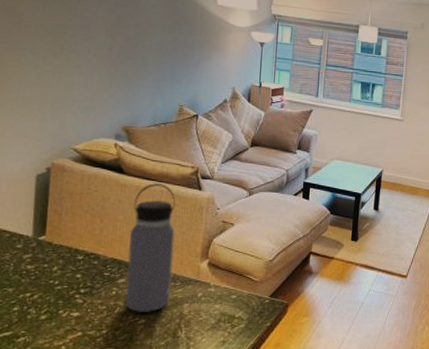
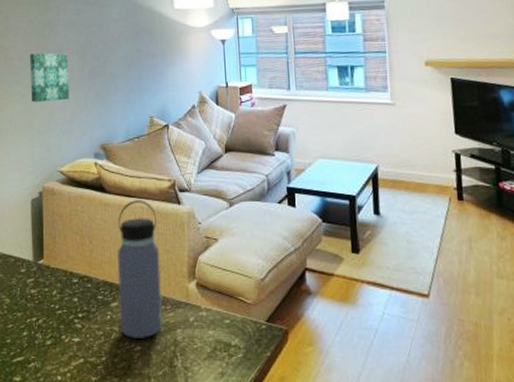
wall art: none [46,23,96,77] -> present [29,53,69,103]

